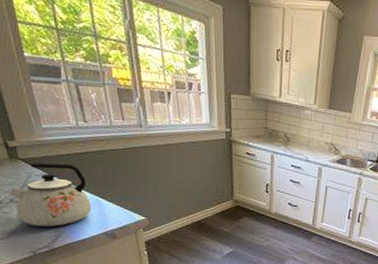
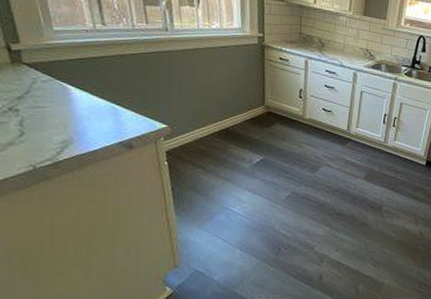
kettle: present [9,163,91,227] -> none [7,68,106,138]

